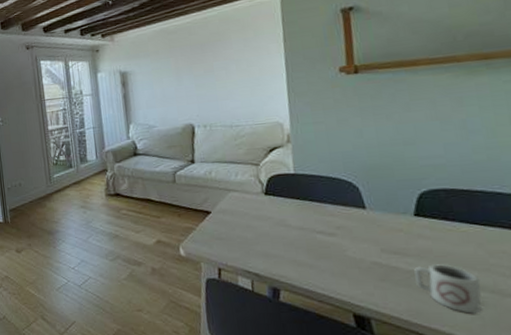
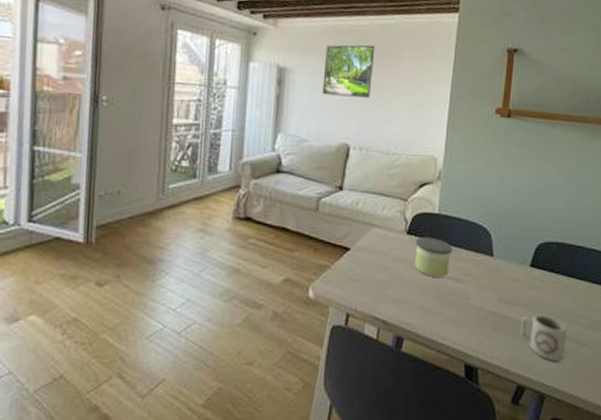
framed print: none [157,37,205,87] -> present [322,44,375,98]
candle: none [275,196,317,232] -> present [414,237,453,277]

